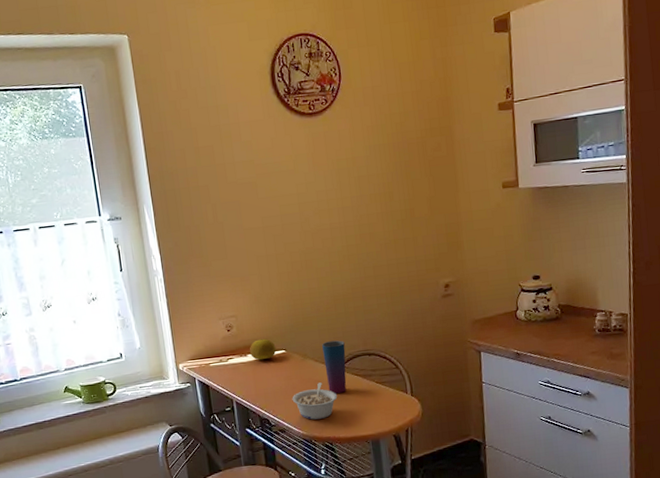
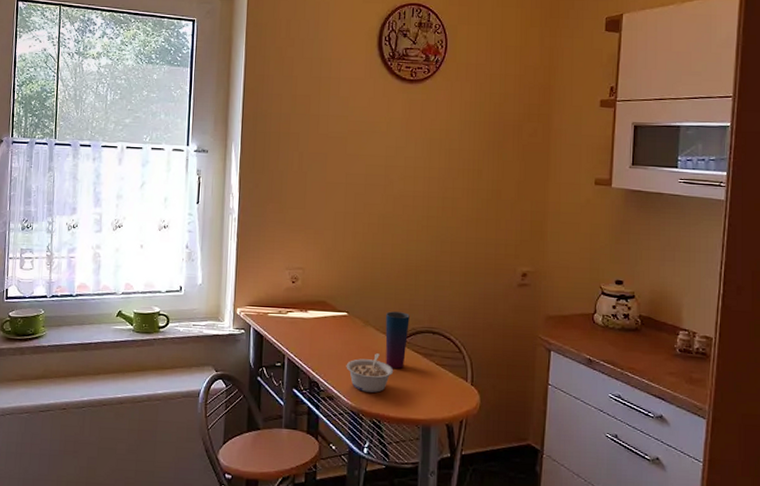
fruit: present [249,338,276,360] -> none [310,297,339,319]

